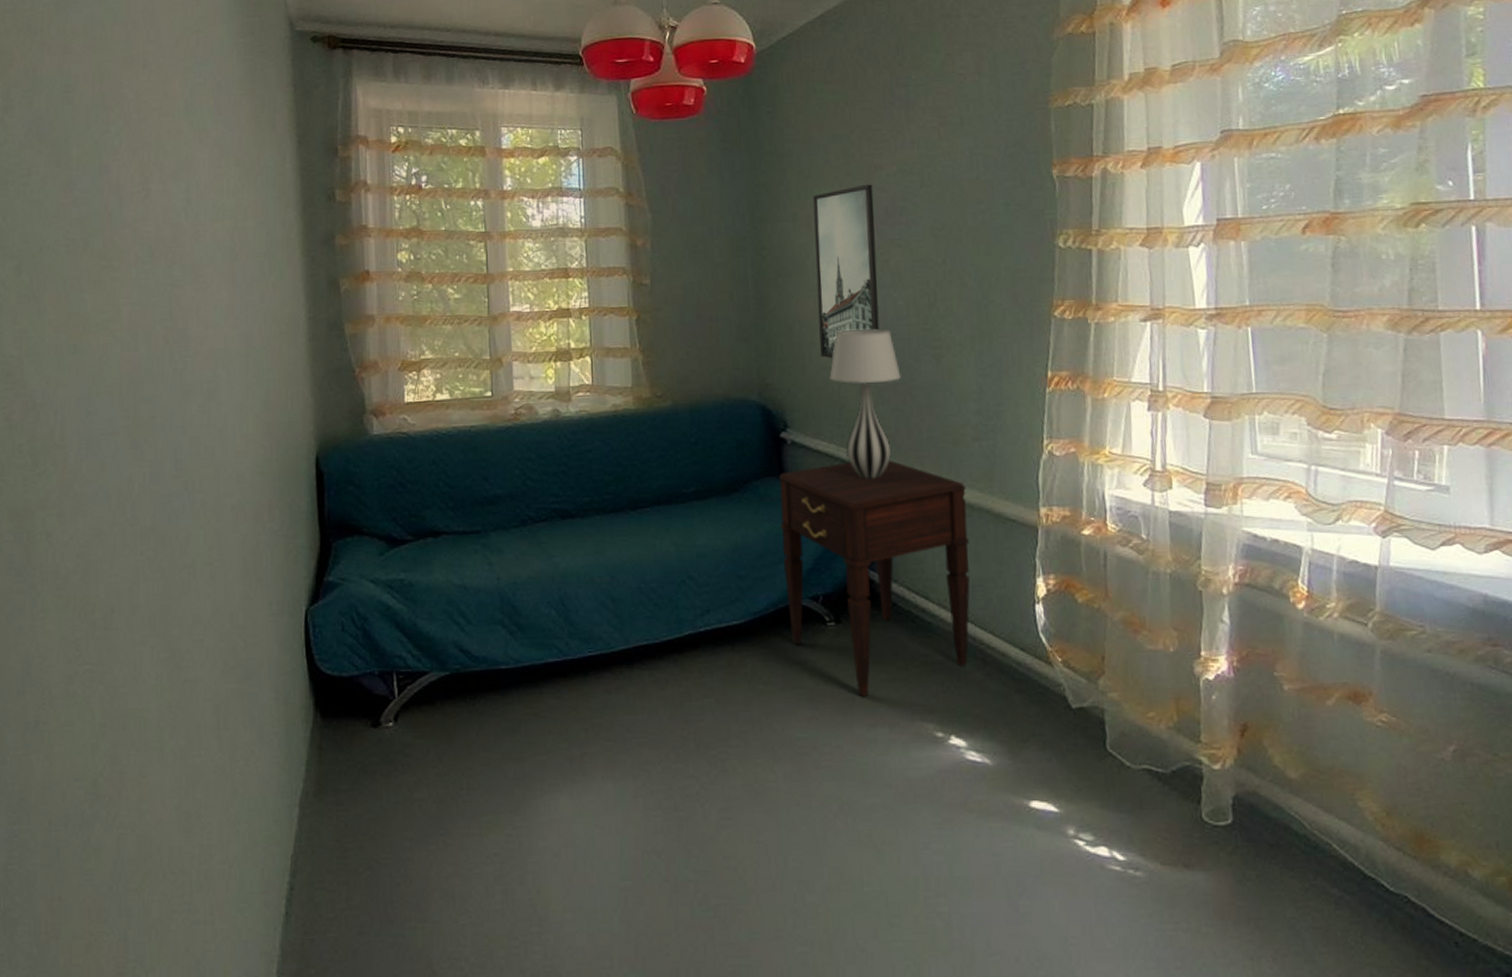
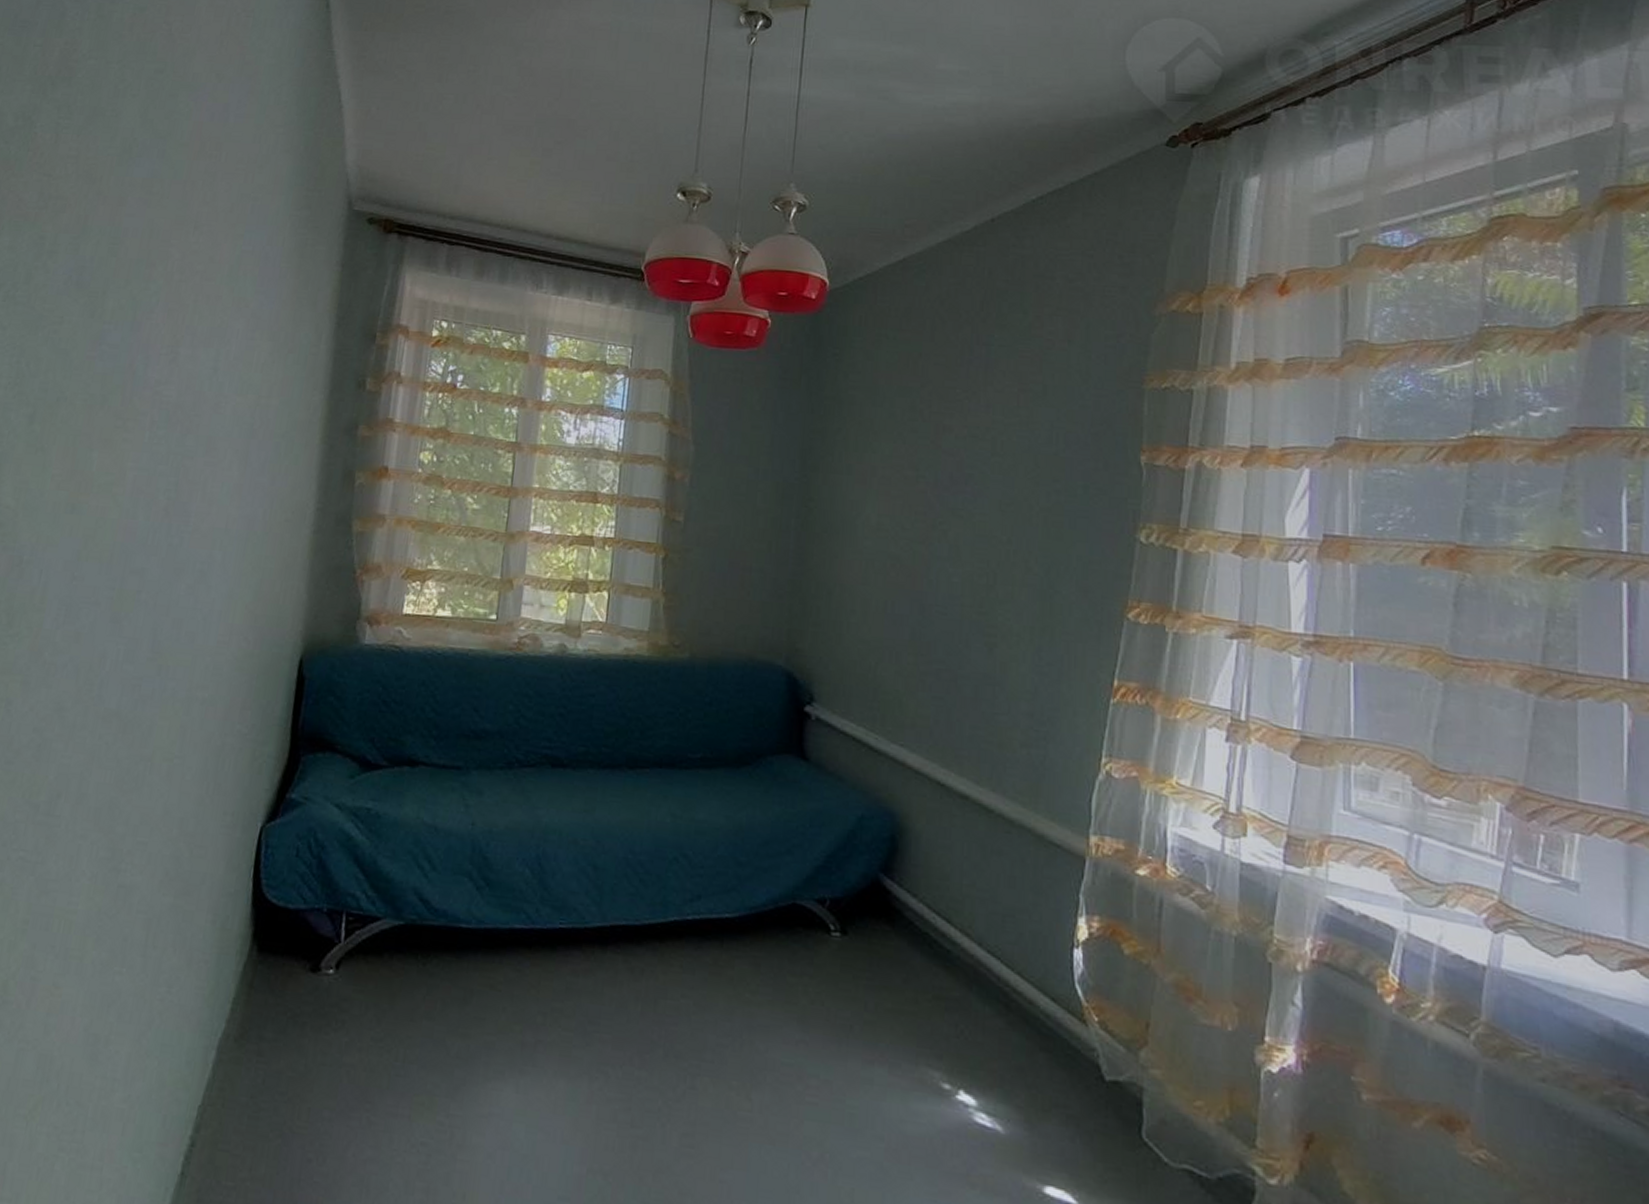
nightstand: present [779,460,970,698] -> none [789,750,1007,1028]
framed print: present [813,184,880,359] -> none [859,445,939,632]
table lamp: present [829,329,901,479] -> none [867,601,947,774]

